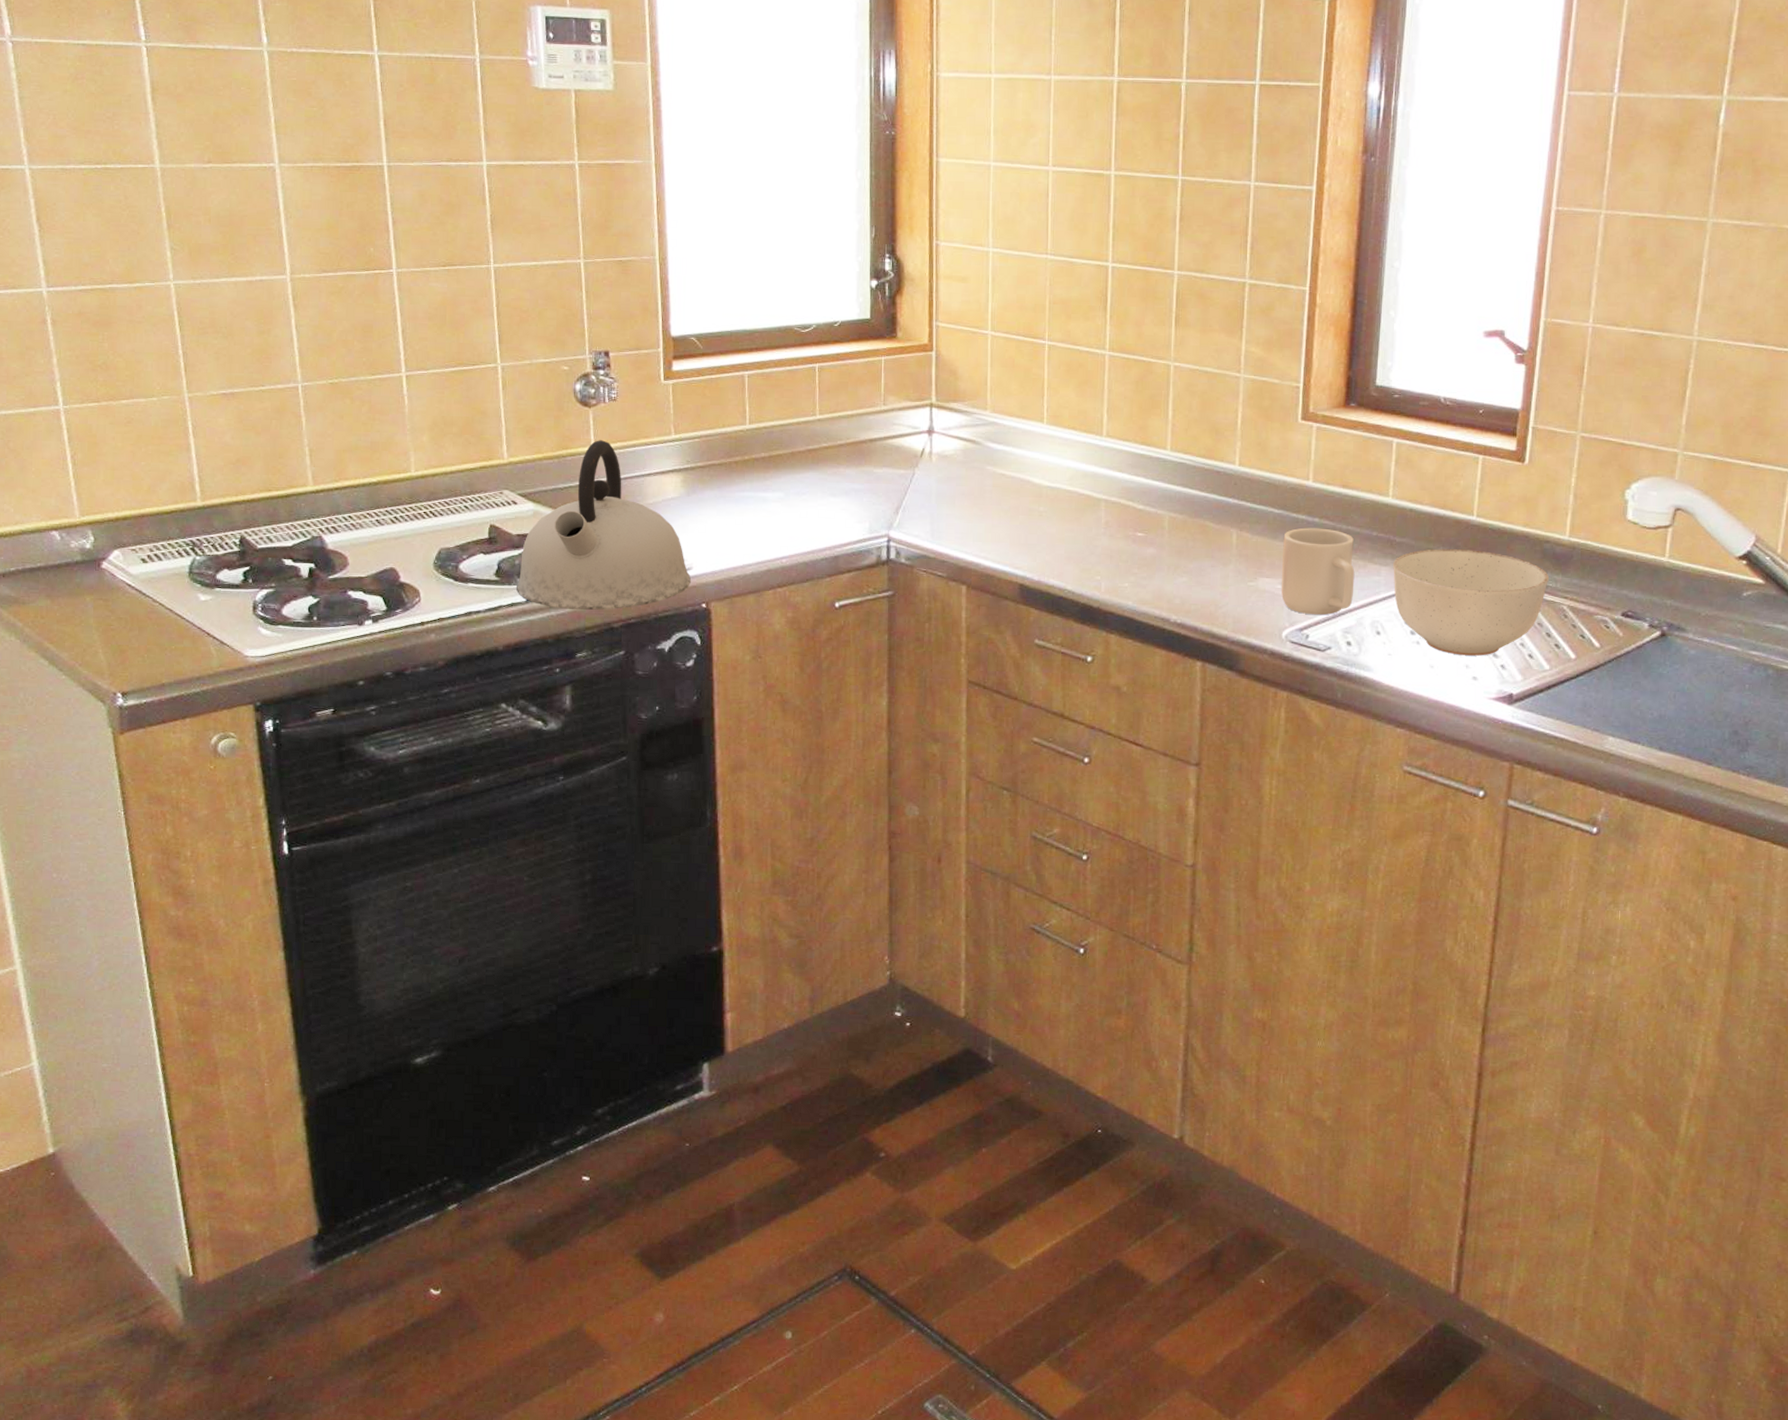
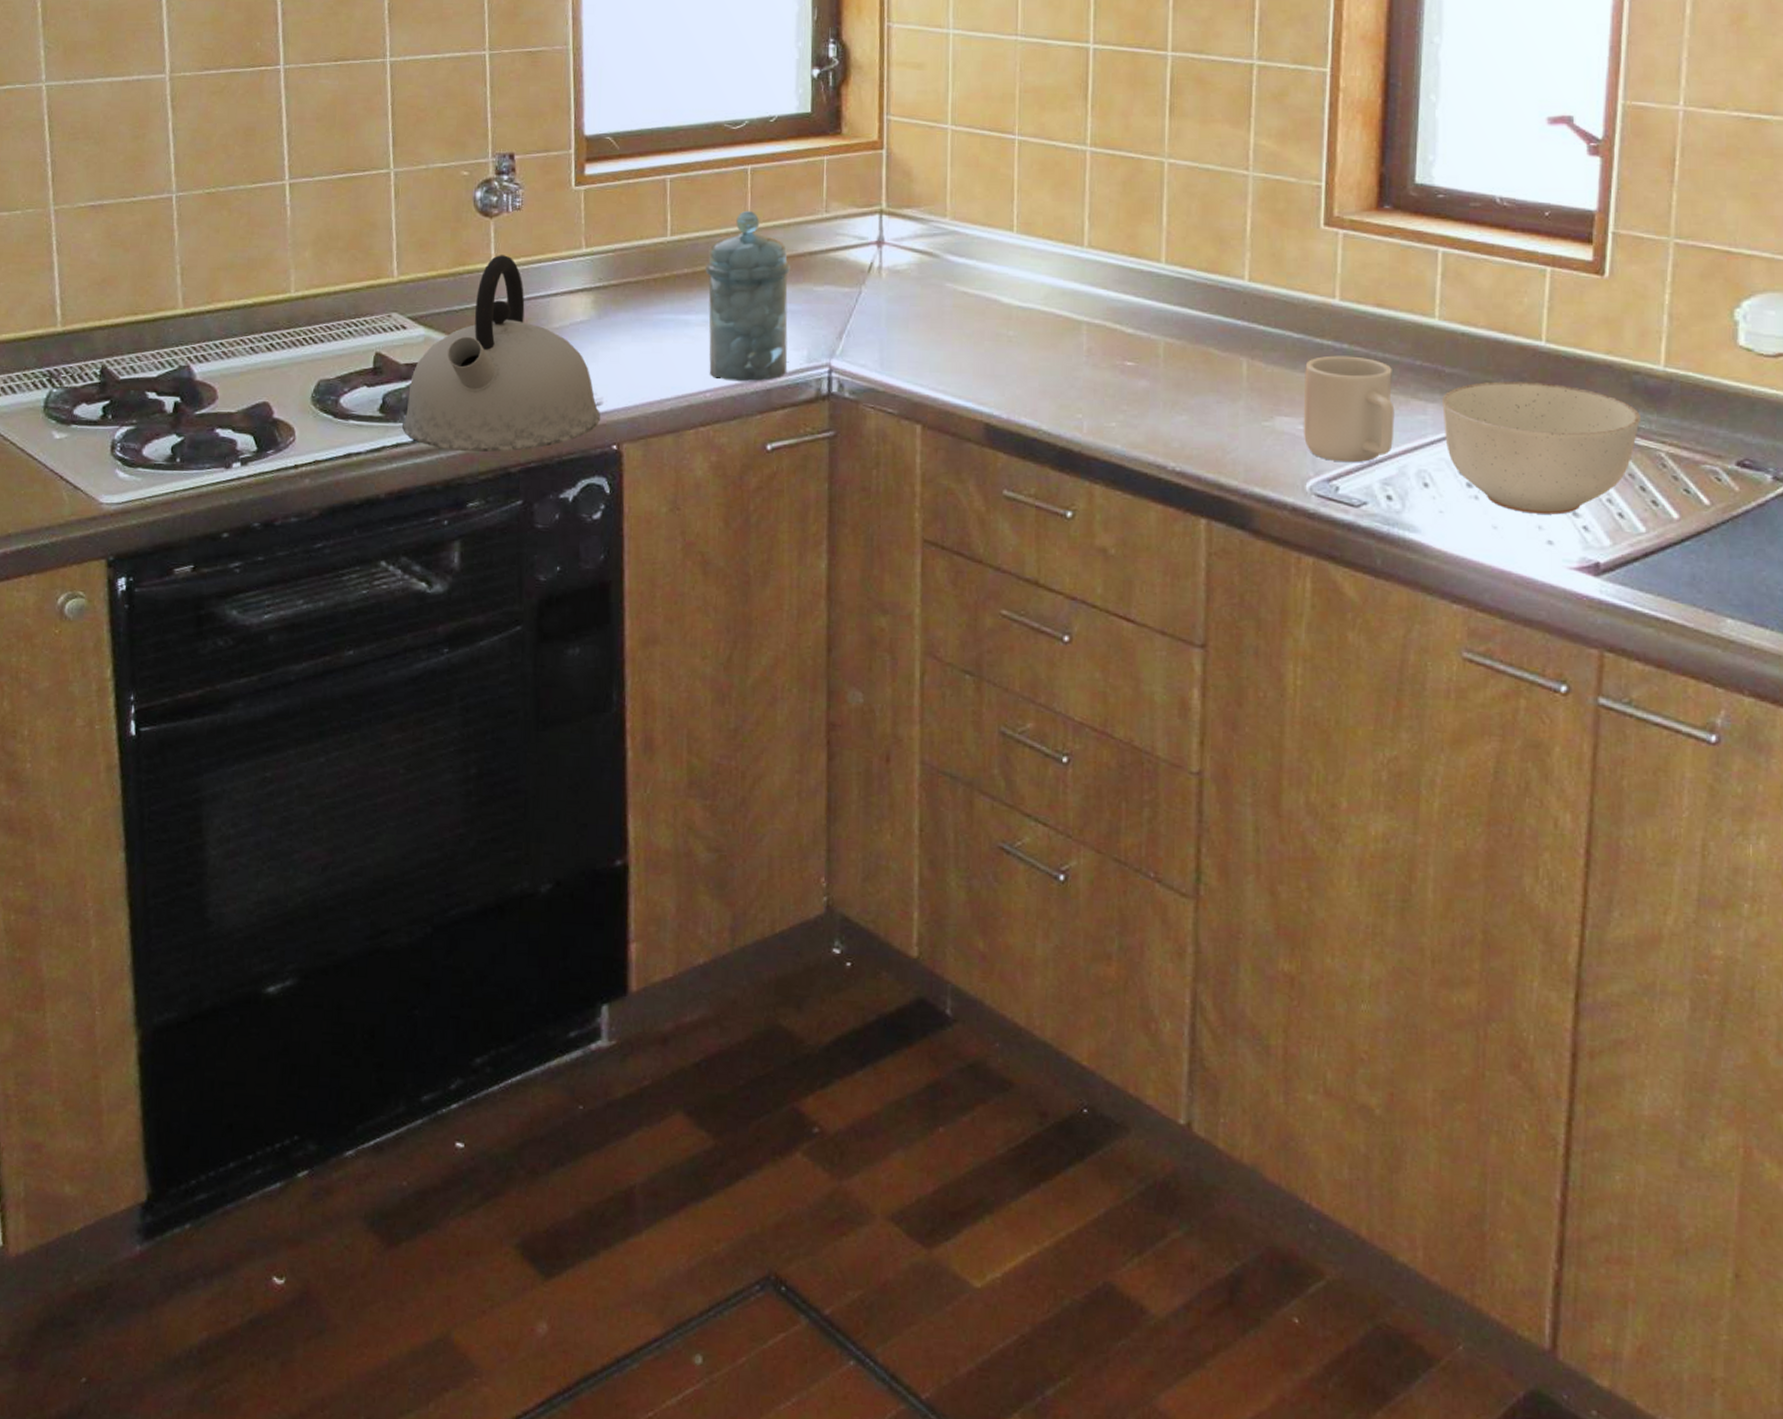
canister: none [780,402,855,550] -> present [705,210,791,382]

